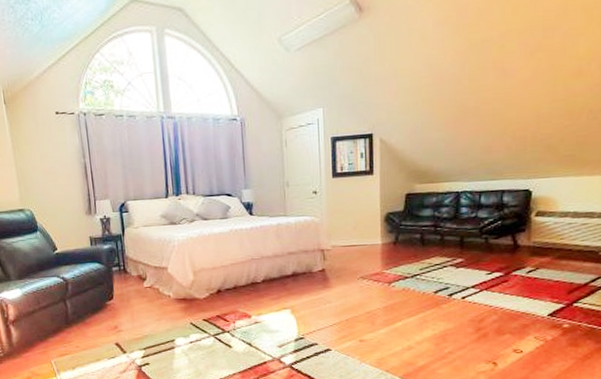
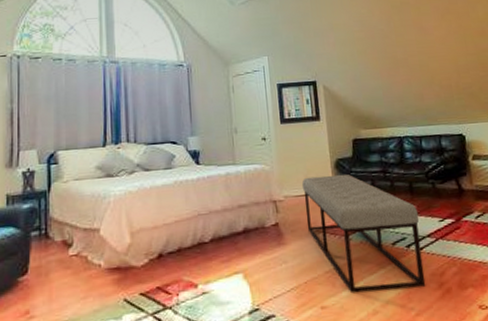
bench: none [349,227,466,331] -> present [301,174,426,294]

